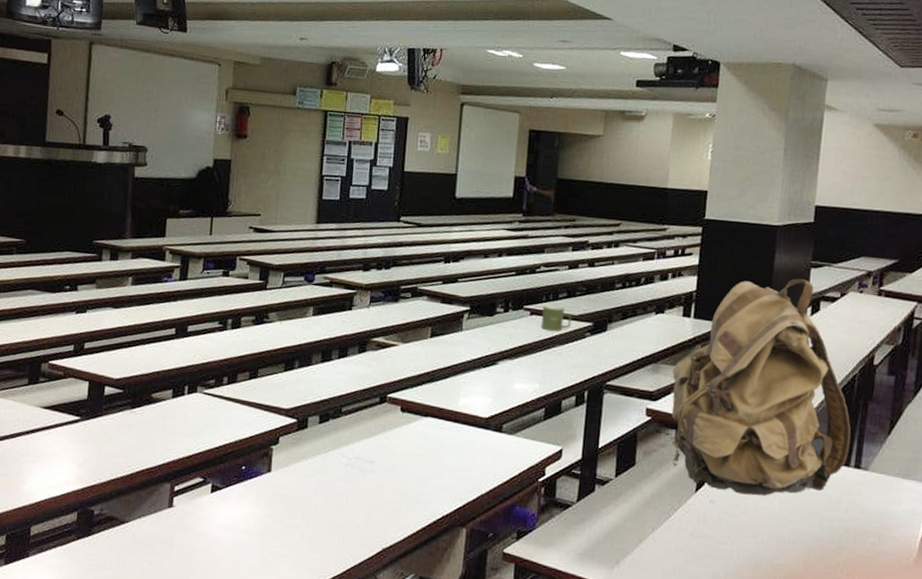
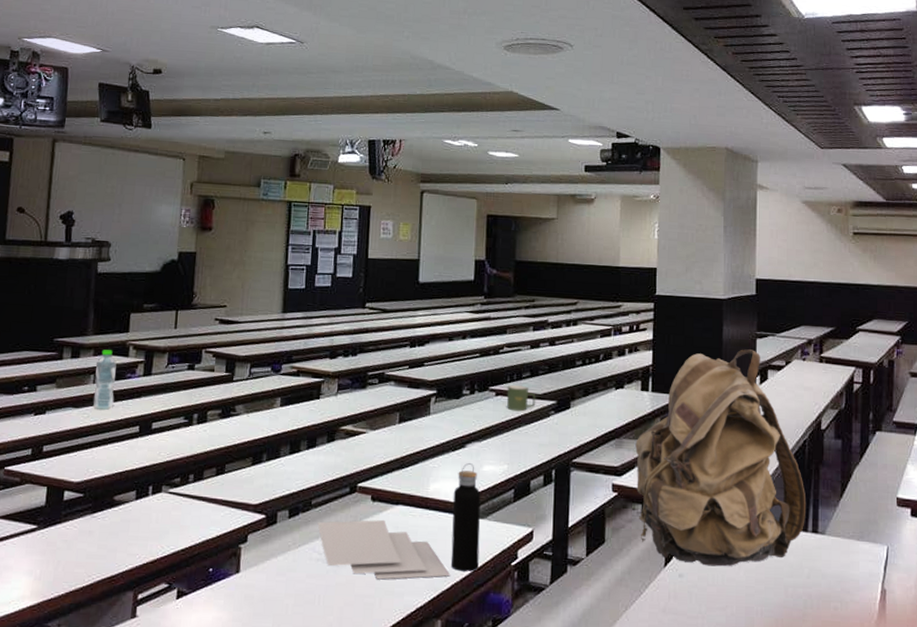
water bottle: none [130,253,154,312] -> present [92,349,117,411]
papers: none [347,428,478,489] -> present [317,519,451,580]
water bottle: none [478,380,511,485] -> present [451,463,481,571]

